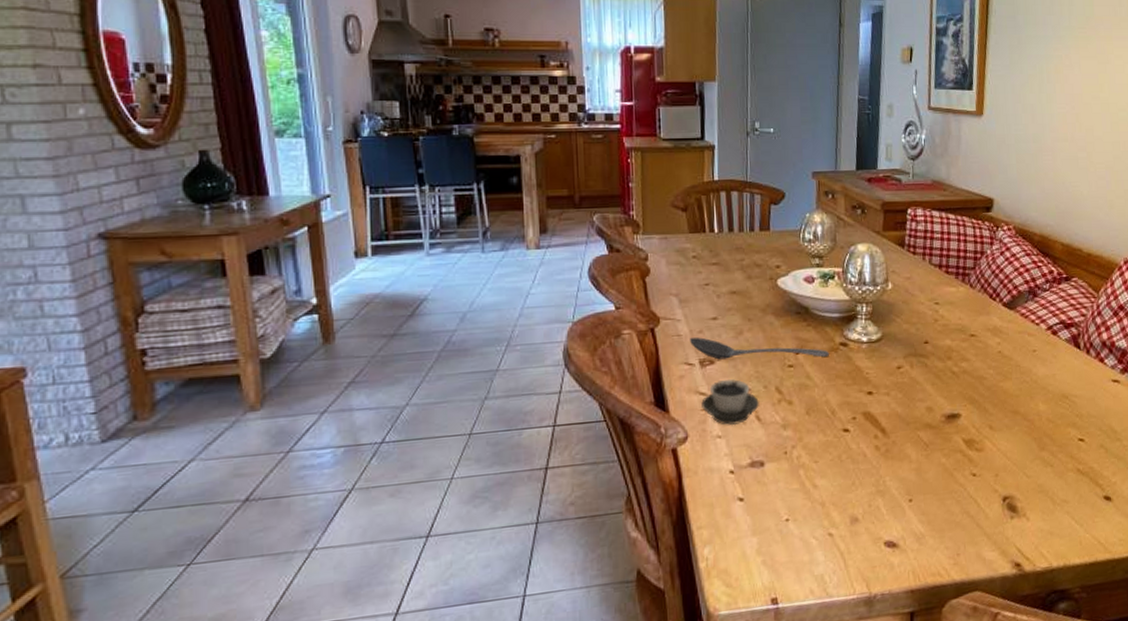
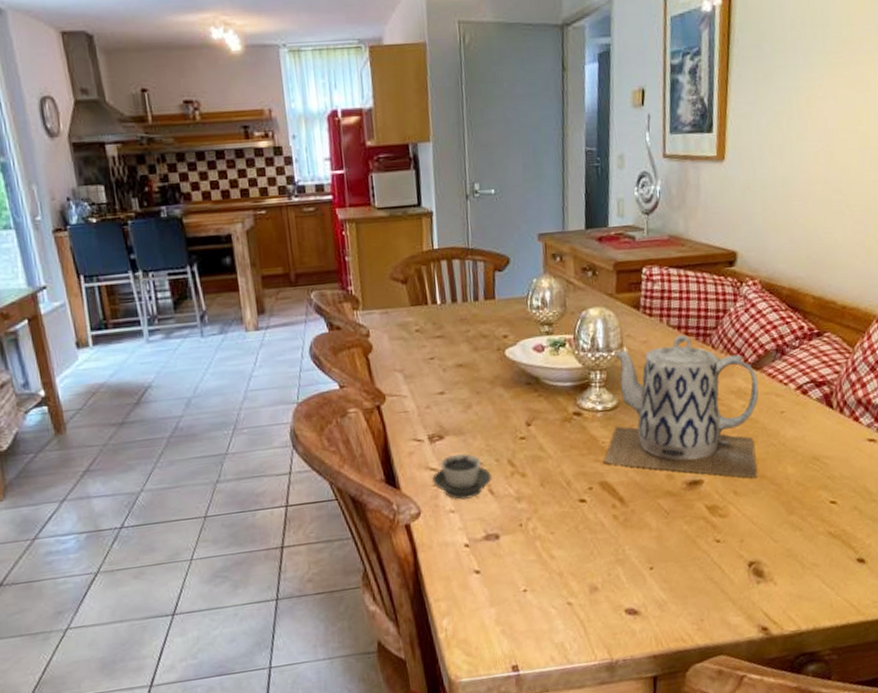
stirrer: present [690,337,829,360] -> none [417,413,562,435]
teapot: none [867,273,1013,414] -> present [603,334,759,478]

